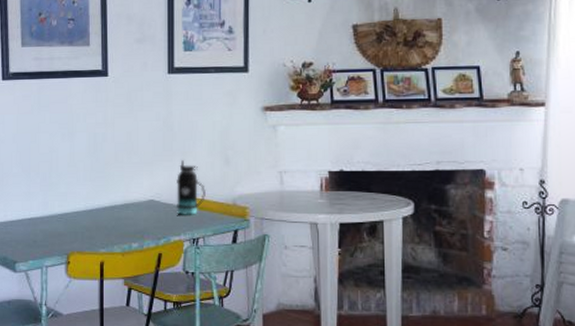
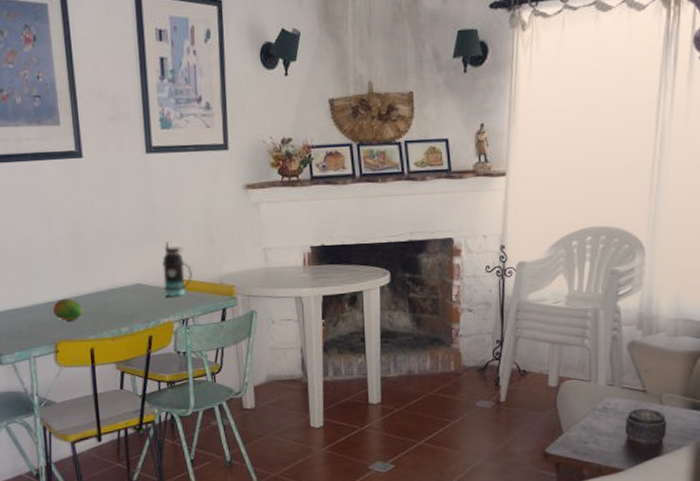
fruit: none [68,210,97,233] -> present [53,298,83,321]

